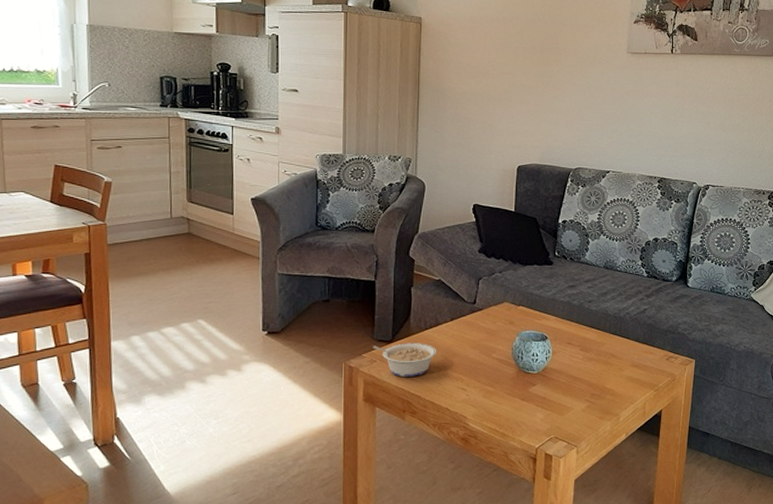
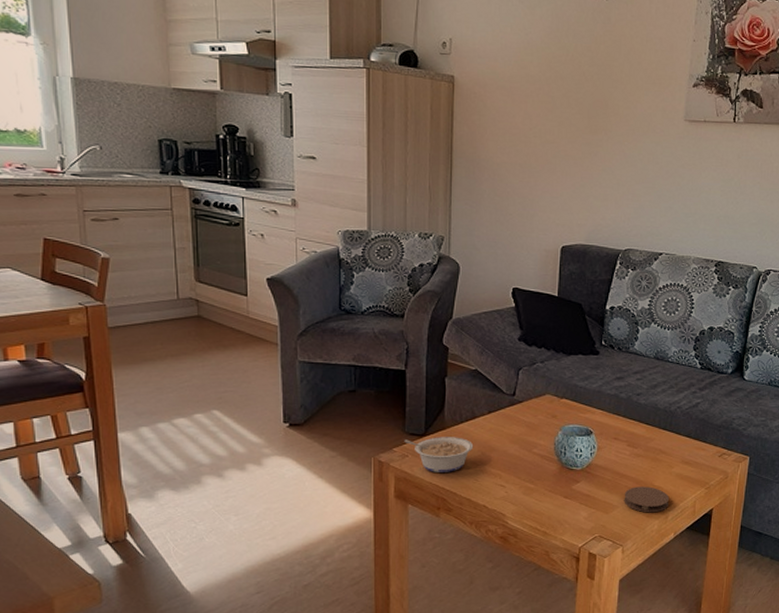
coaster: none [578,389,621,415] -> present [624,486,670,513]

